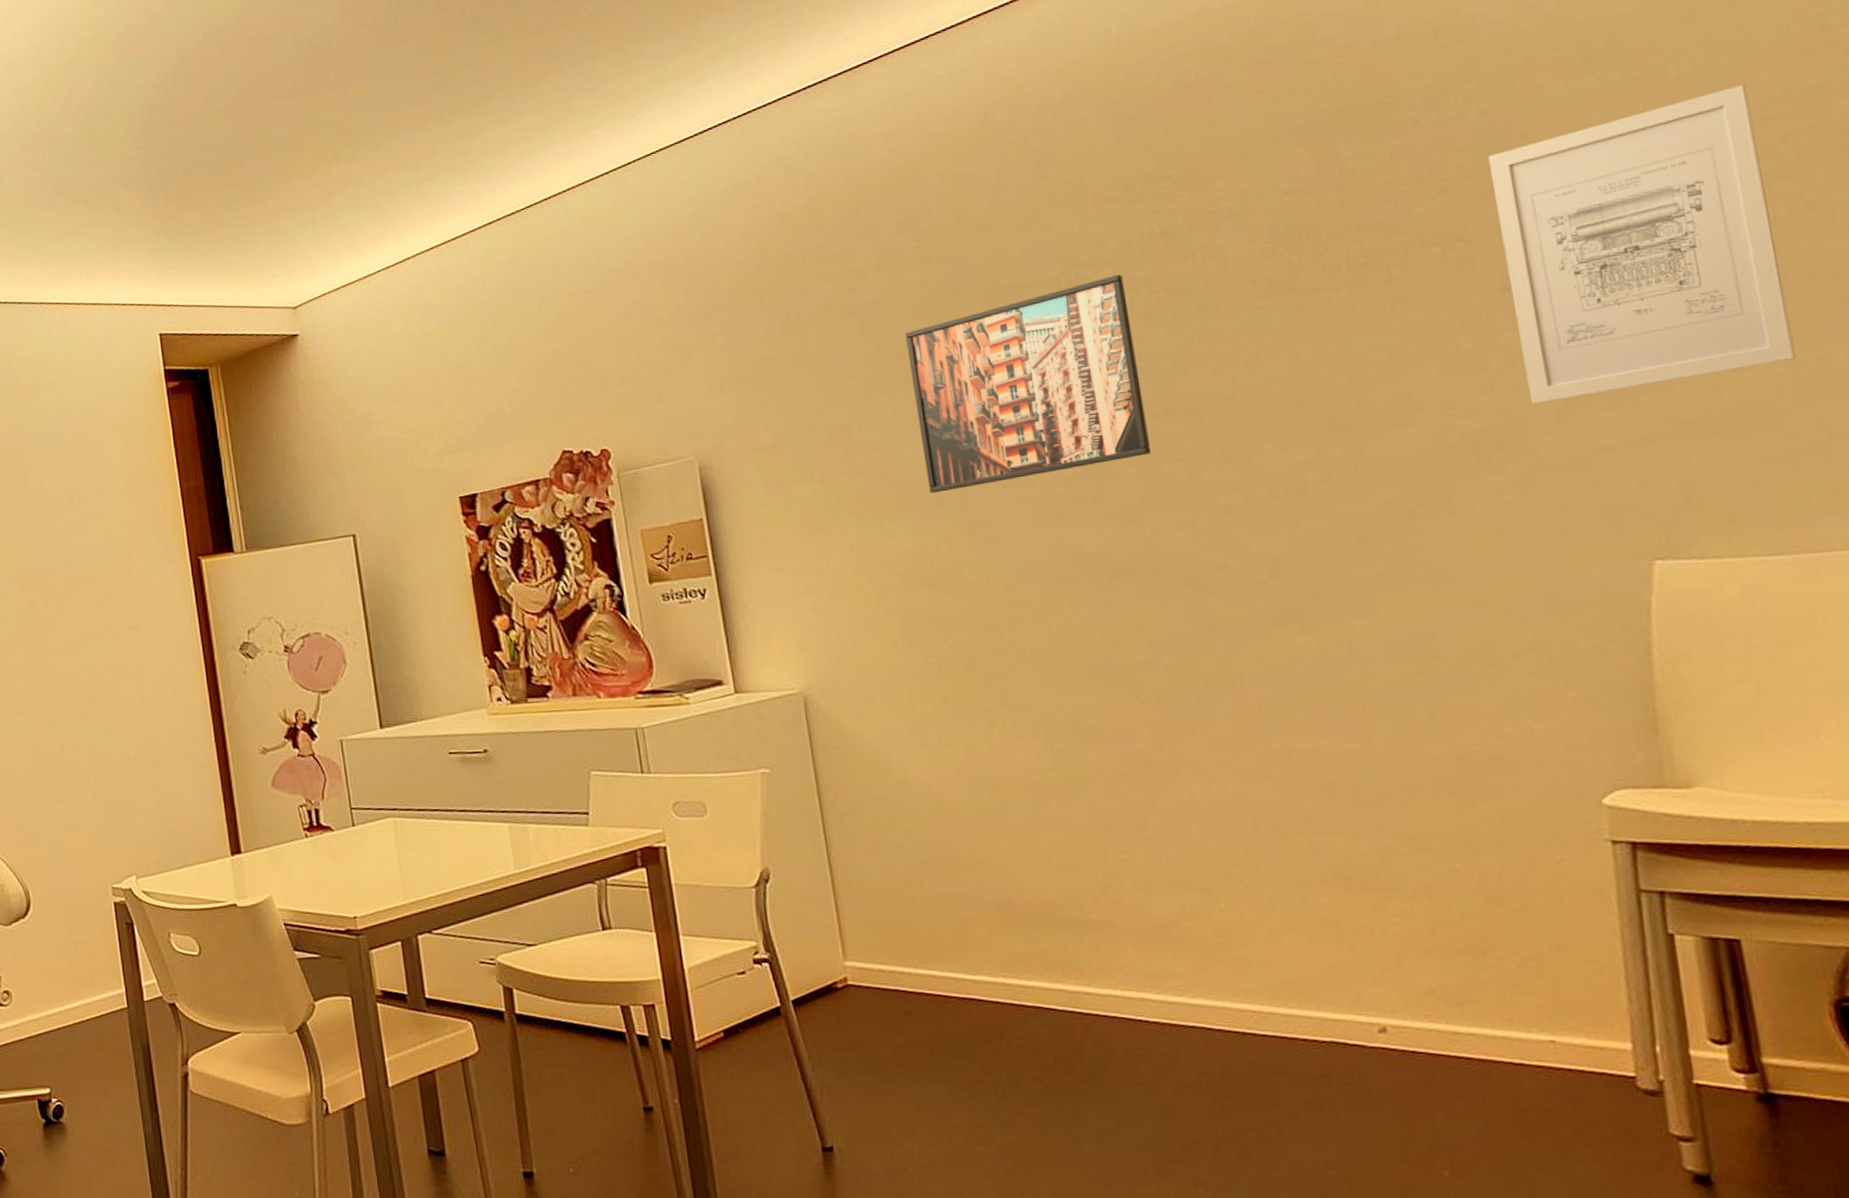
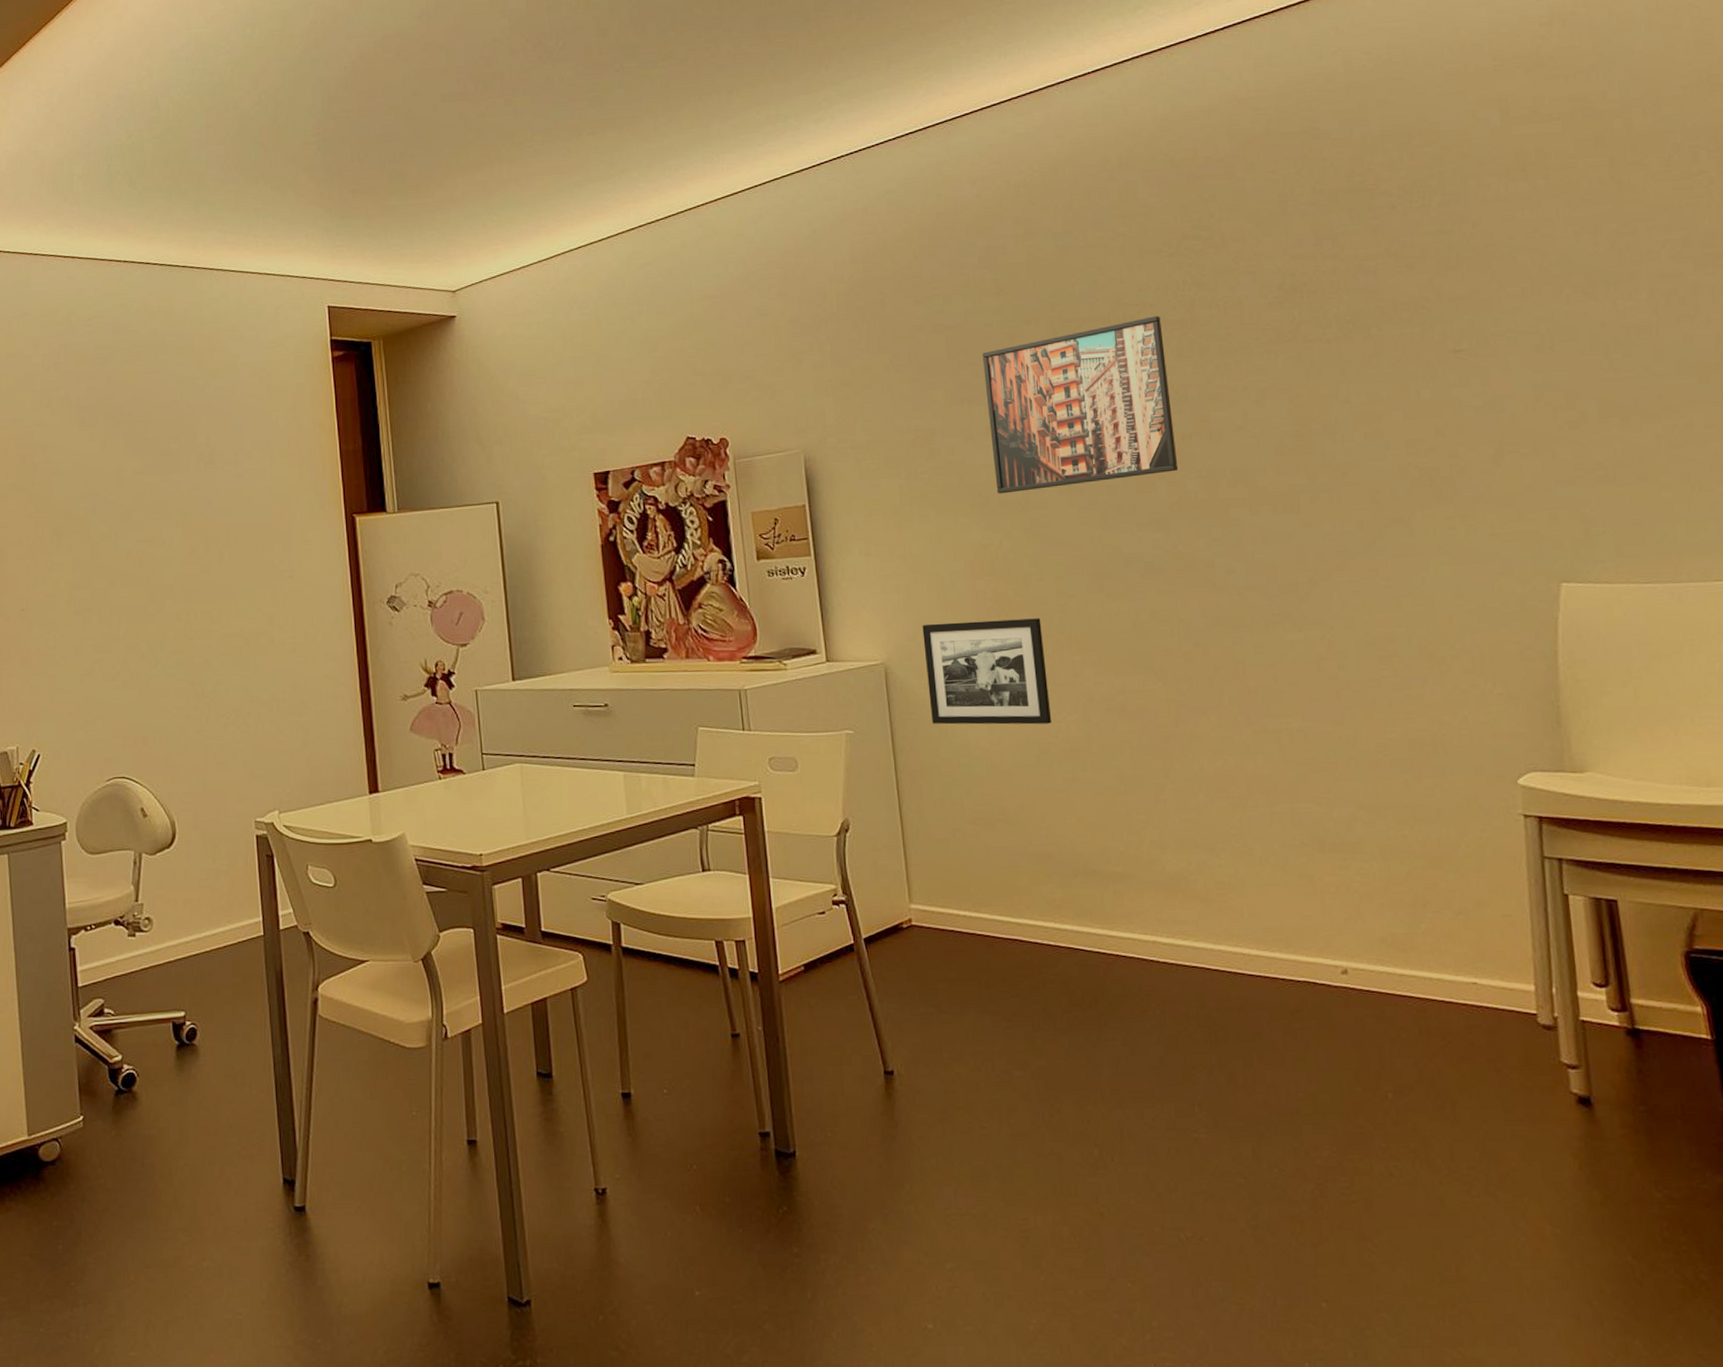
picture frame: none [846,633,1007,759] -> present [922,618,1052,725]
wall art: present [1487,85,1796,404] -> none [1446,199,1669,448]

